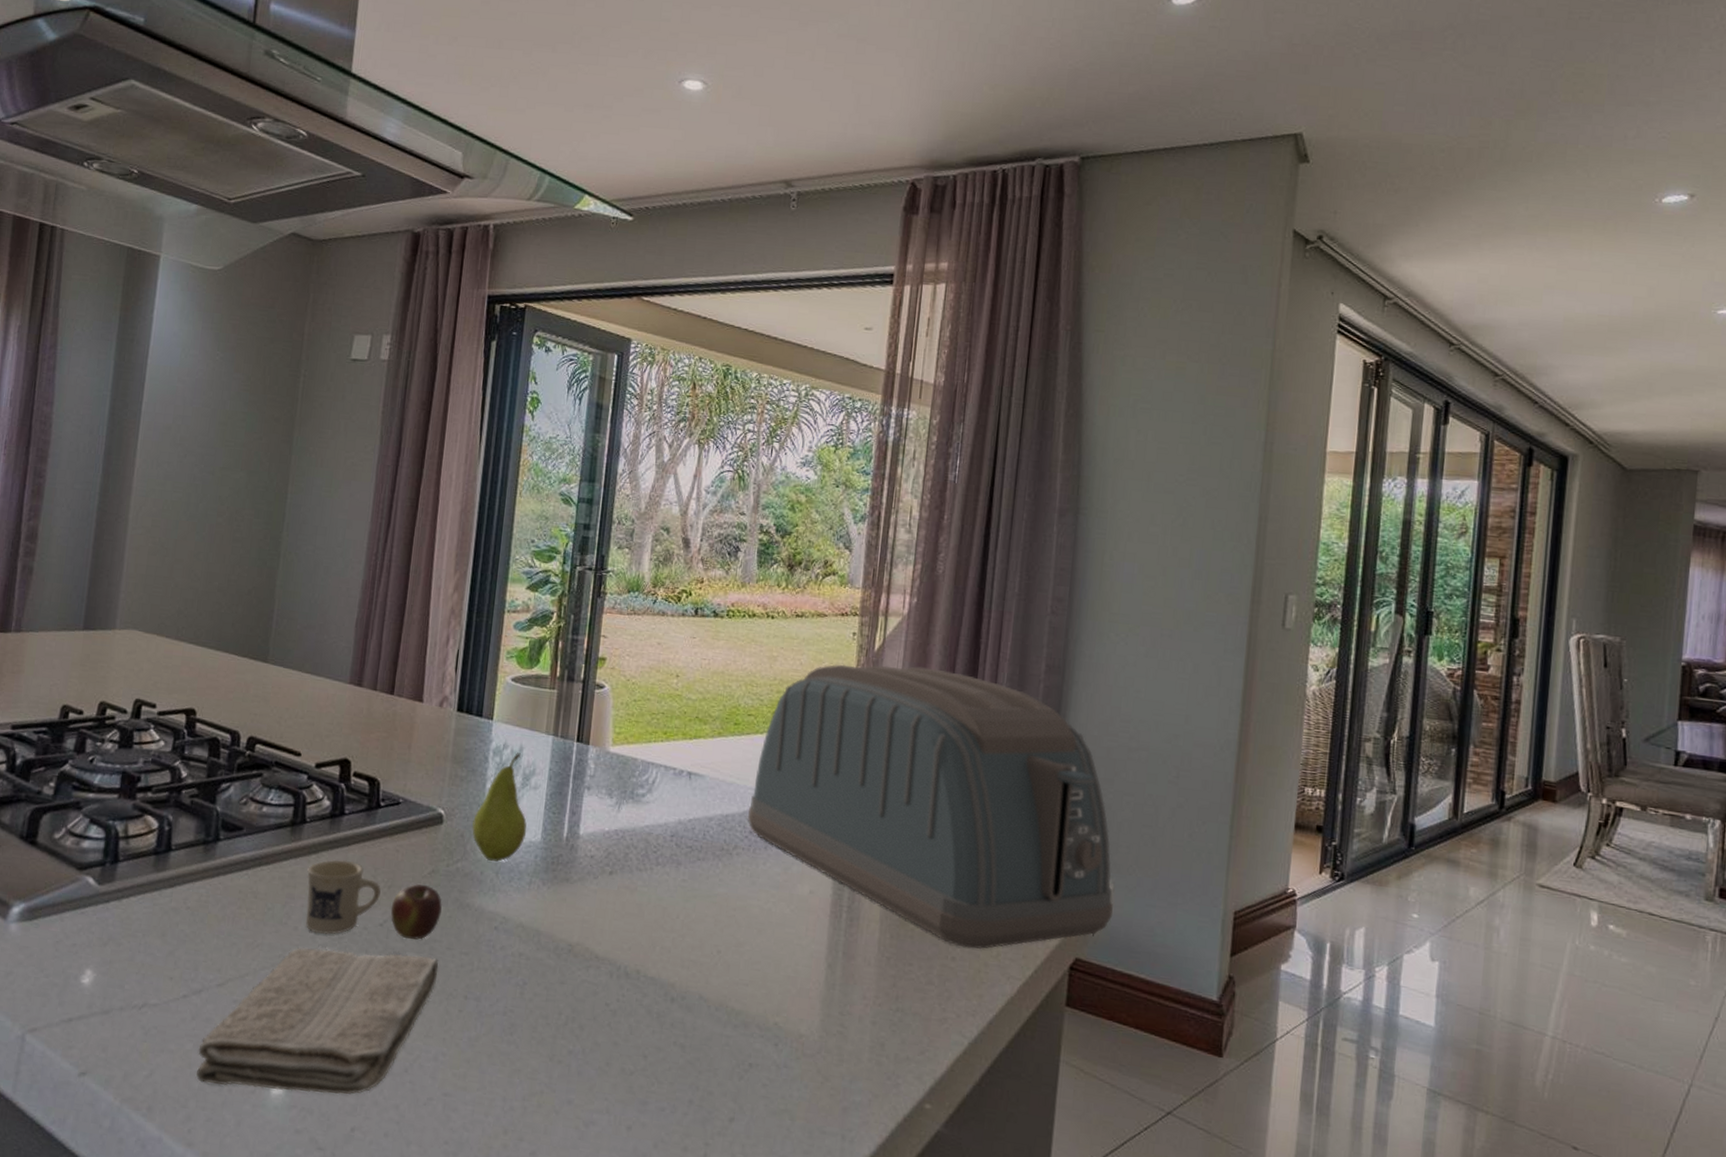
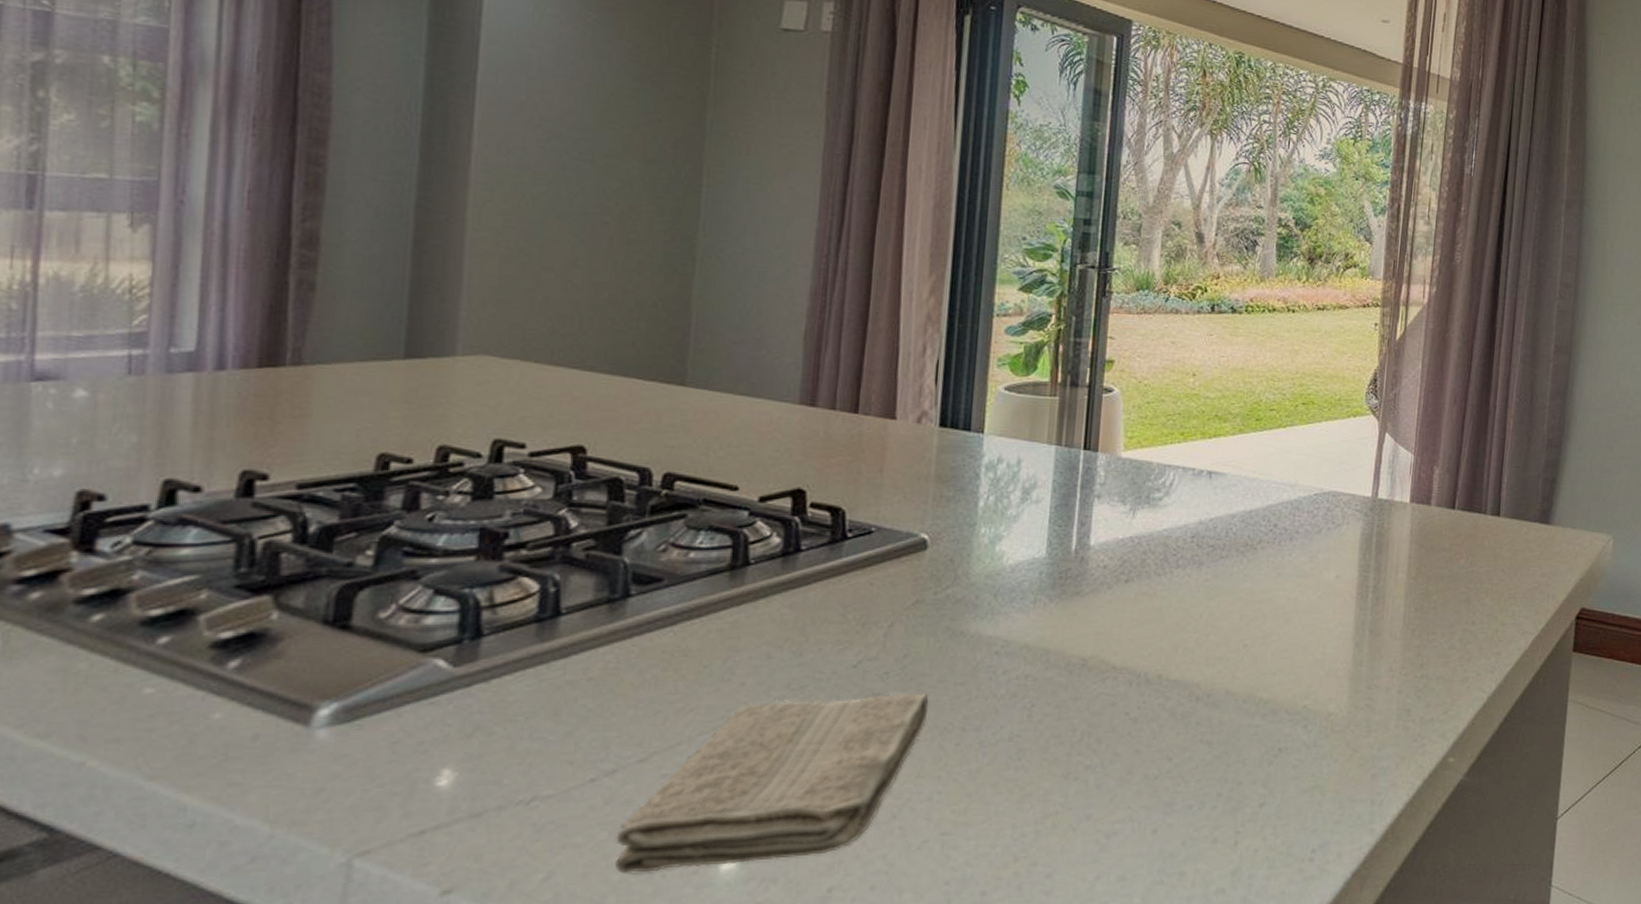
mug: present [305,859,442,940] -> none [755,601,930,687]
fruit: present [472,753,527,862] -> none [963,466,1029,583]
toaster: present [747,664,1113,949] -> none [1271,353,1613,612]

